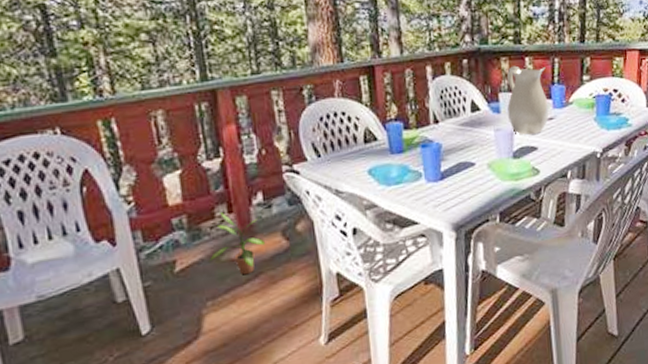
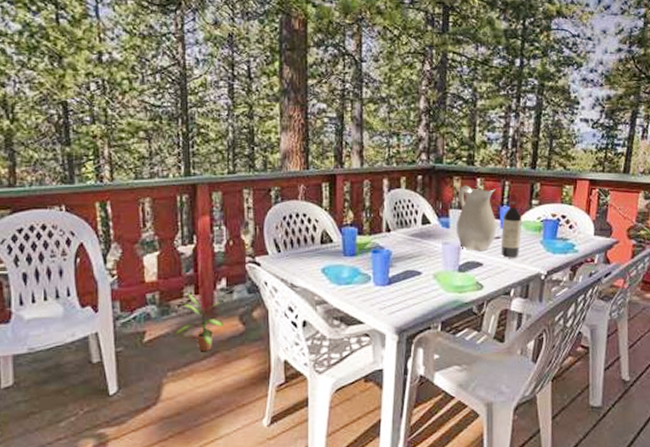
wine bottle: none [554,69,575,139] -> present [501,193,522,258]

